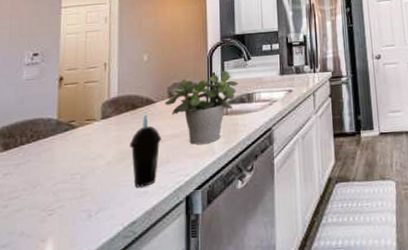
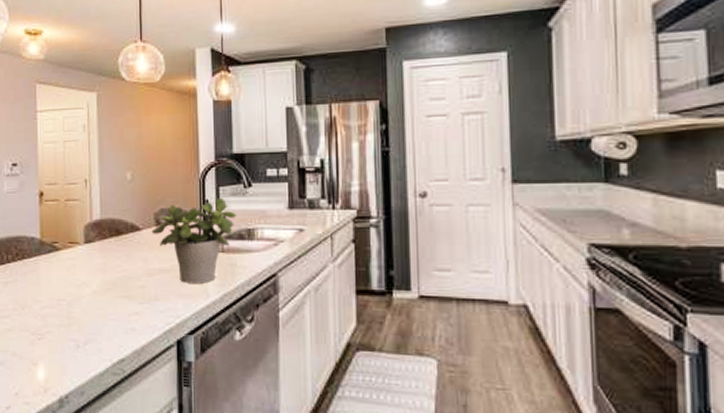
cup: present [129,114,162,188] -> none [114,243,150,323]

